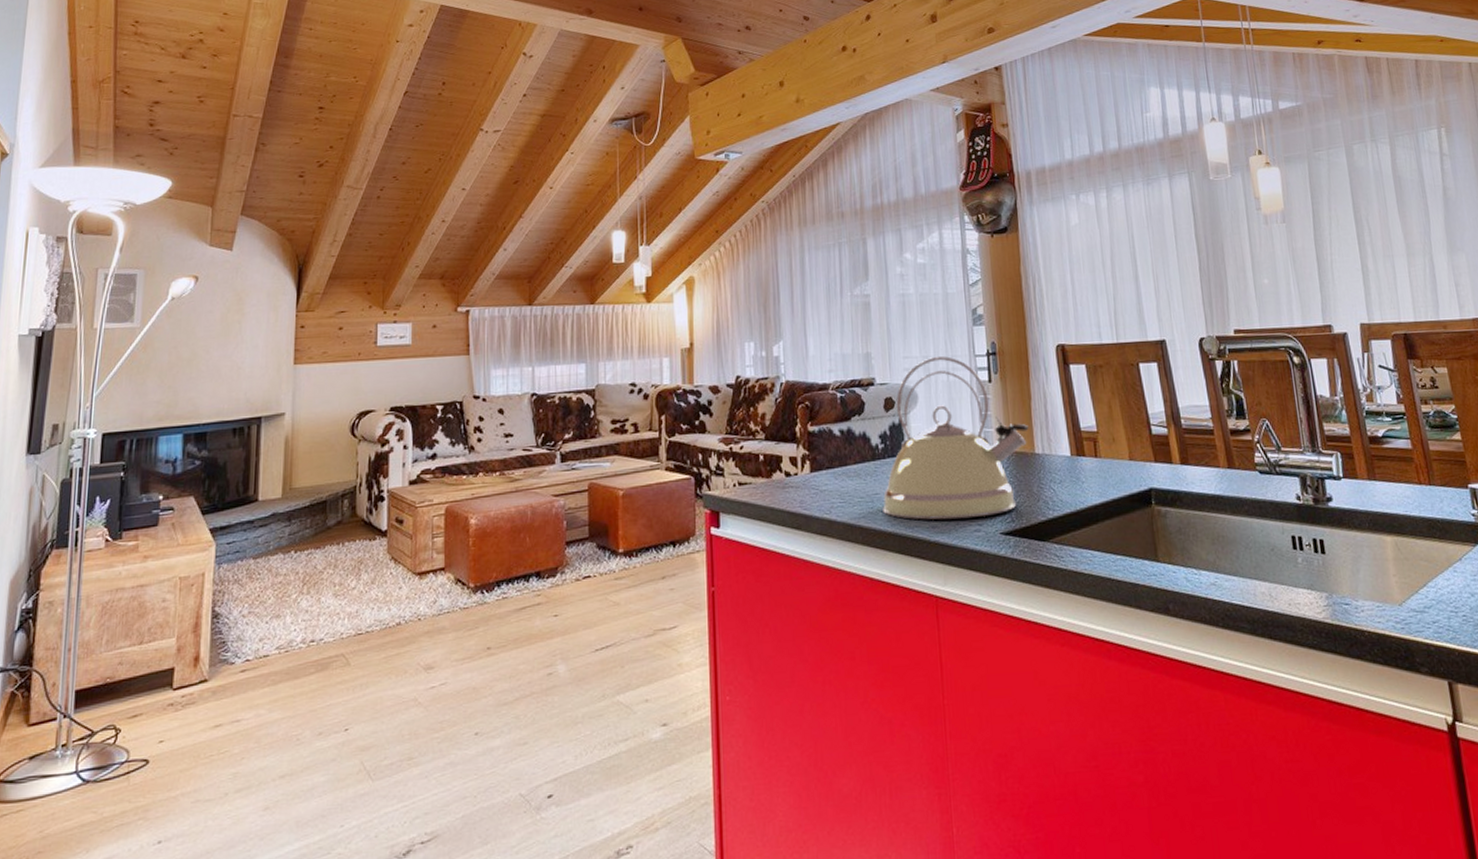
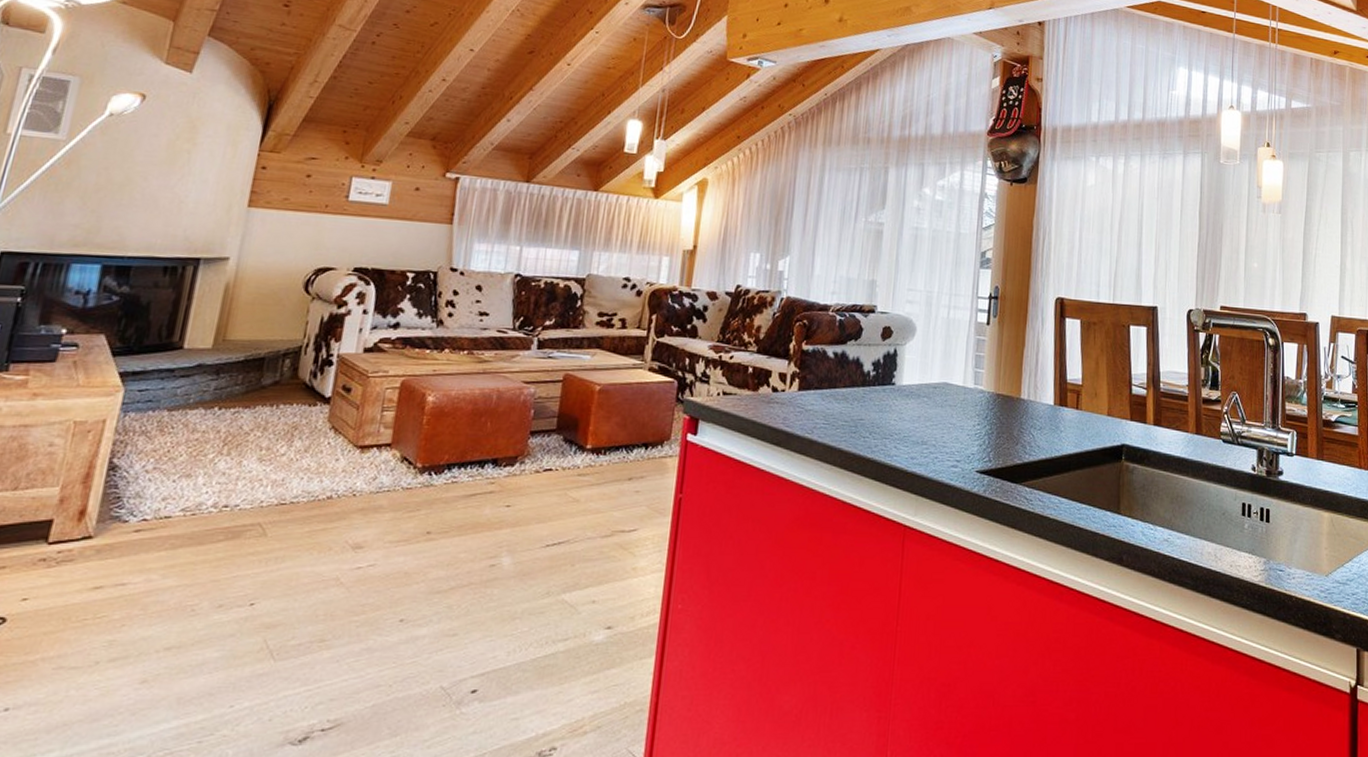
kettle: present [883,356,1029,520] -> none [865,293,1018,454]

